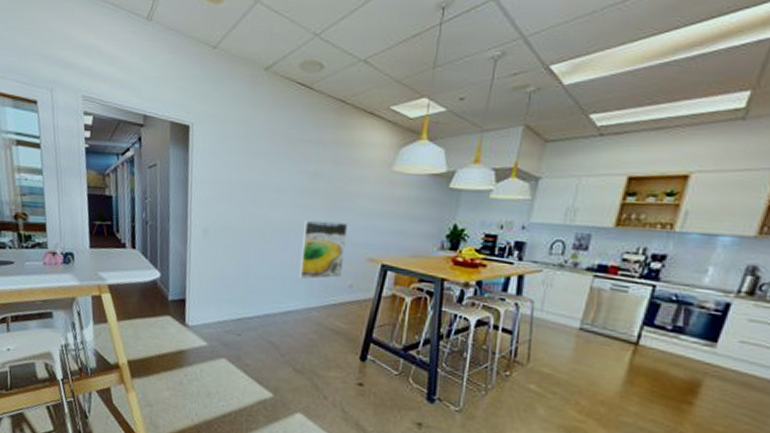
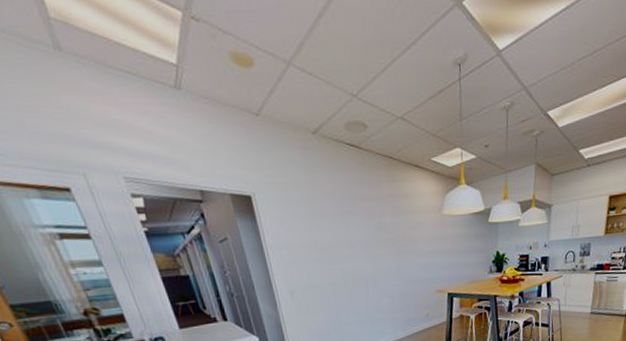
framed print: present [298,219,347,280] -> none [378,264,419,319]

